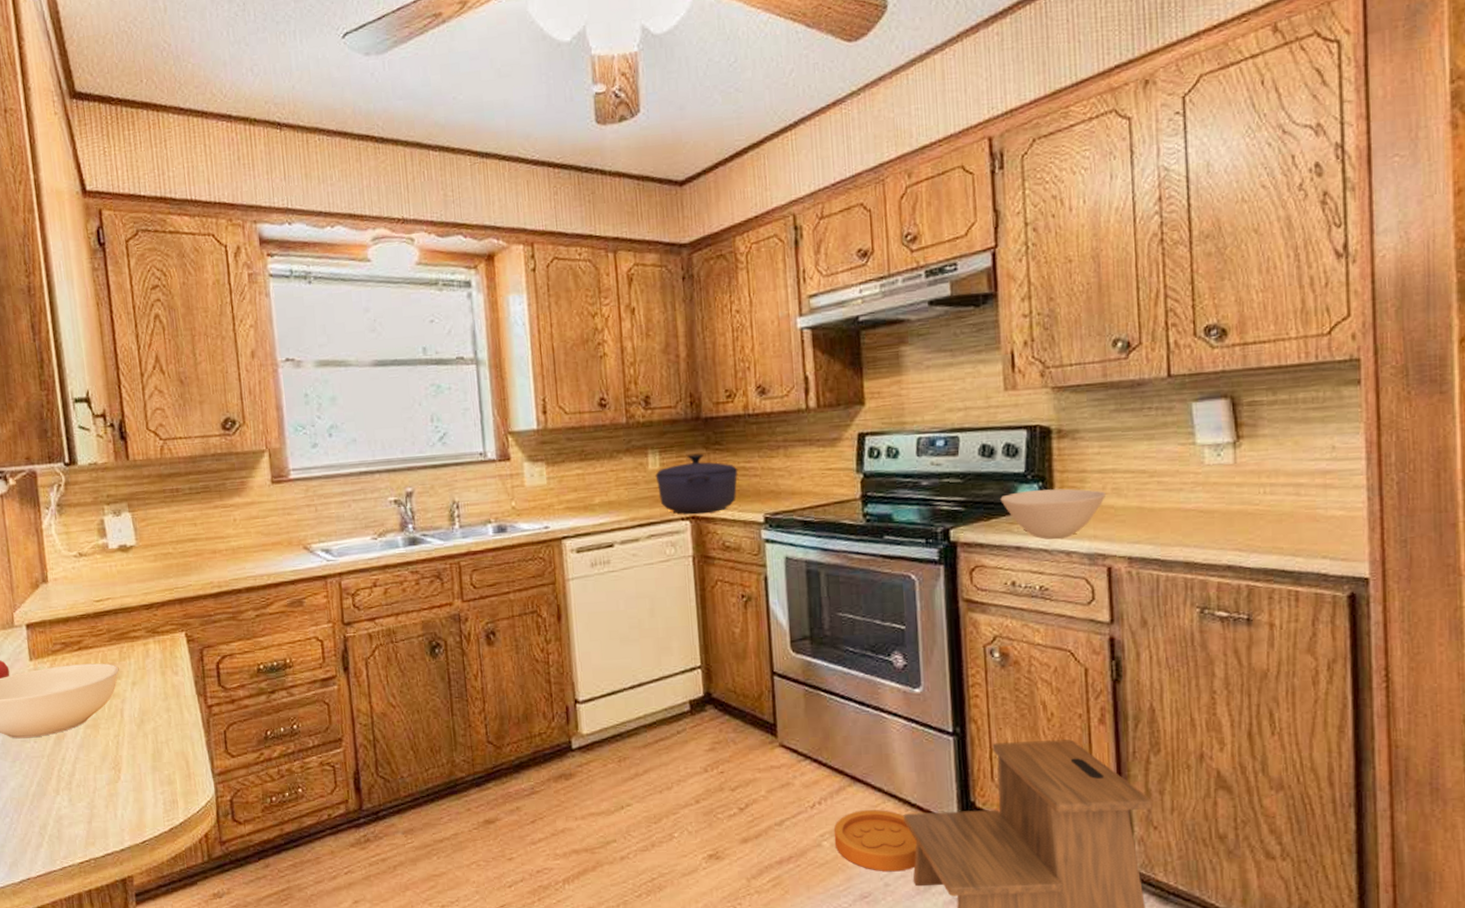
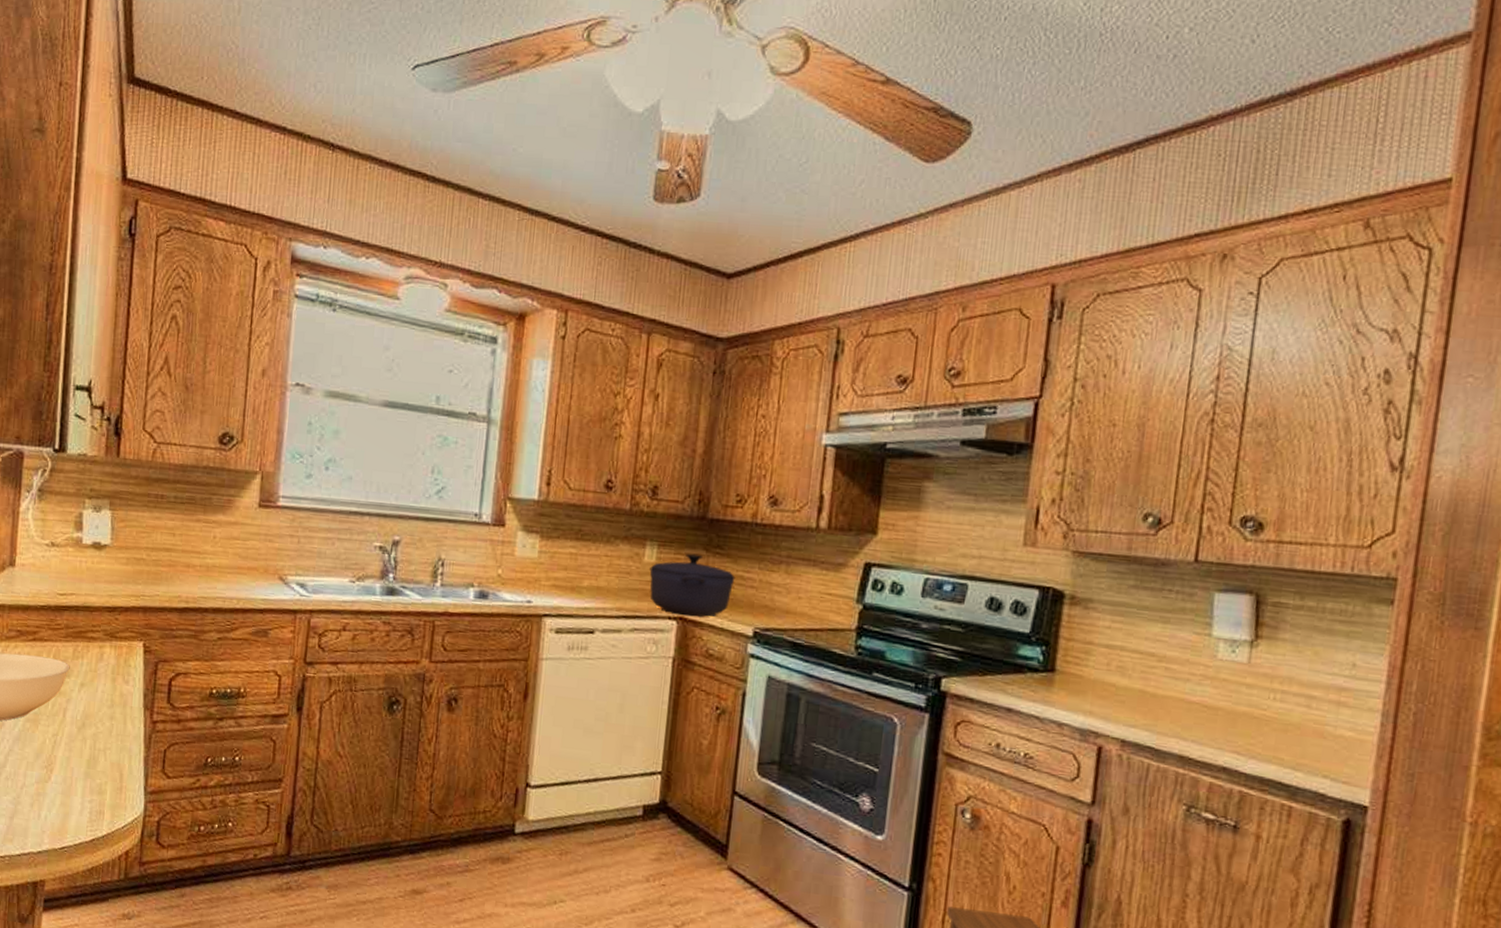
bowl: present [1000,488,1107,540] -> none [999,652,1110,709]

